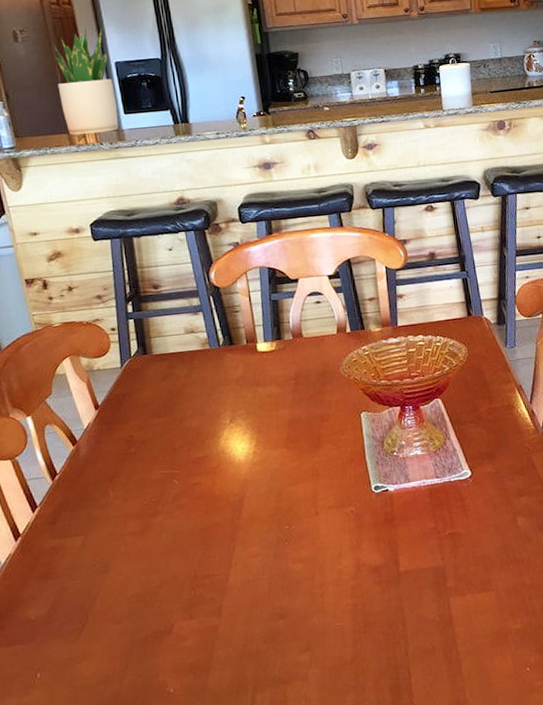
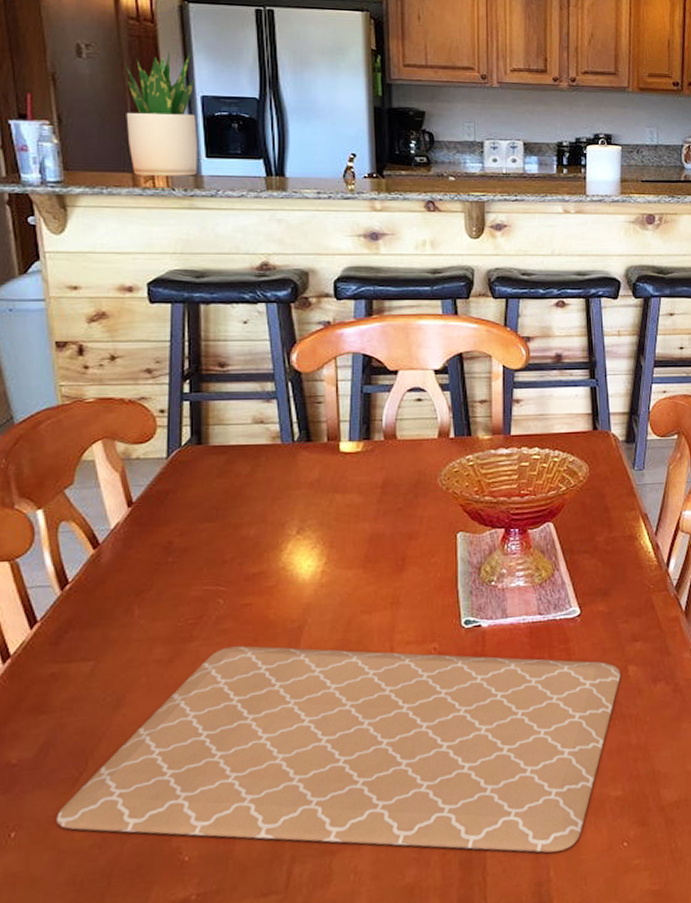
placemat: none [69,515,511,679] -> present [56,646,621,854]

